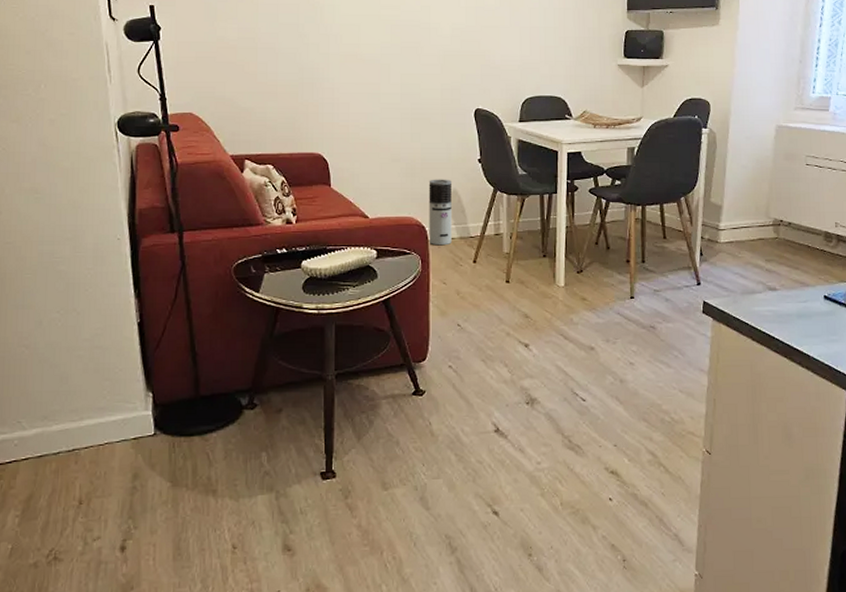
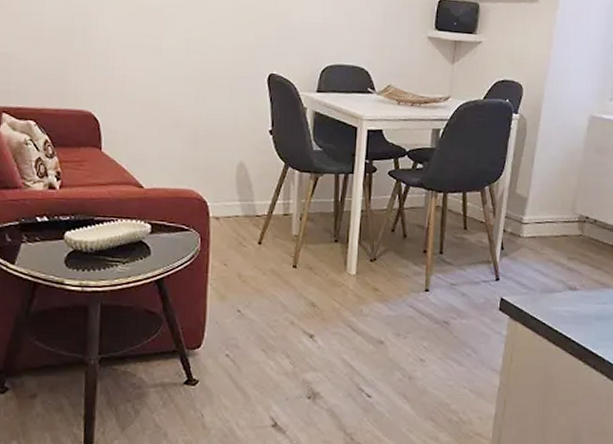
air purifier: present [428,179,452,246] -> none [210,149,238,224]

